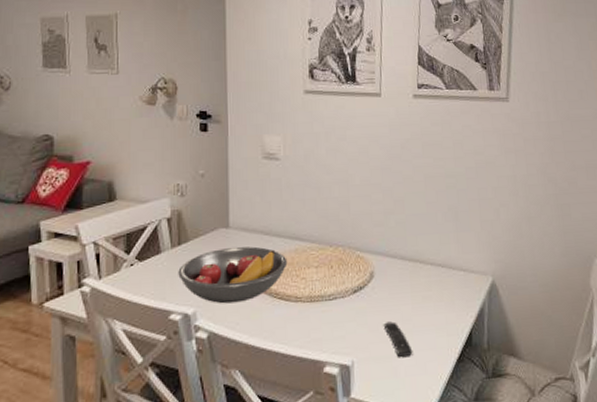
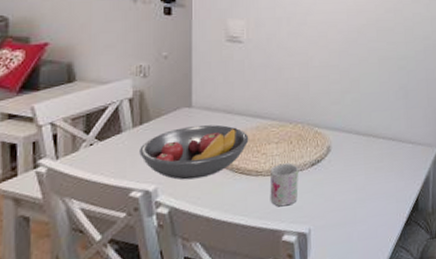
mug: none [310,289,341,336] -> present [270,163,299,207]
remote control: present [383,320,413,357] -> none [338,190,366,223]

